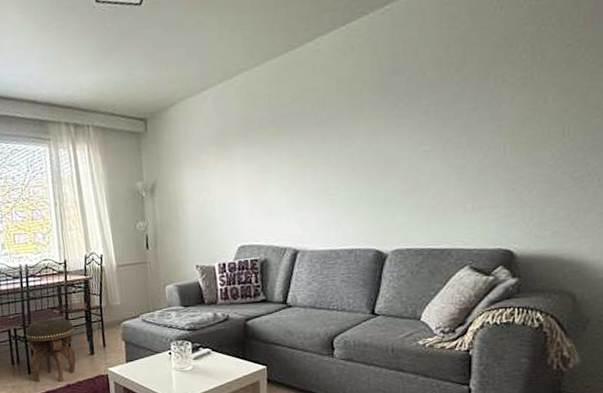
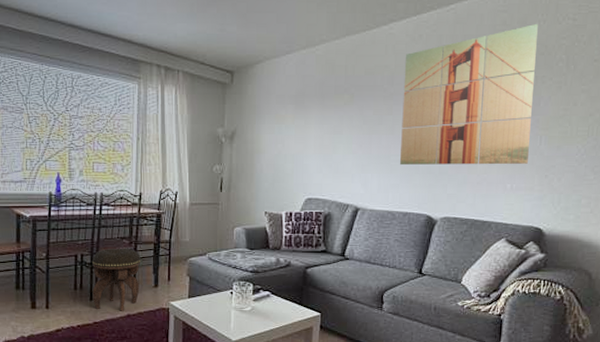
wall art: none [336,11,493,197] -> present [400,23,538,165]

